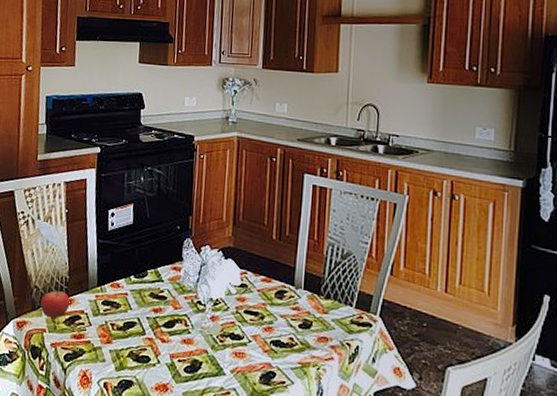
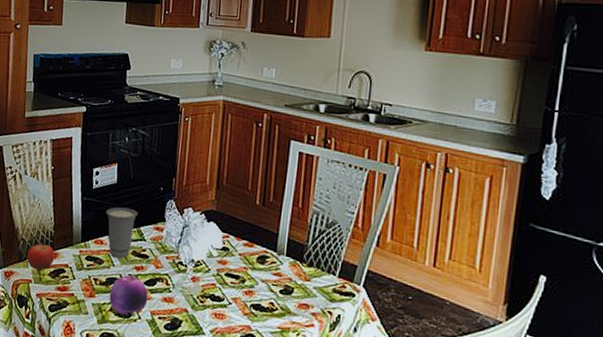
cup: none [122,248,155,302] -> present [106,207,138,259]
fruit: none [127,318,167,361] -> present [109,275,148,316]

